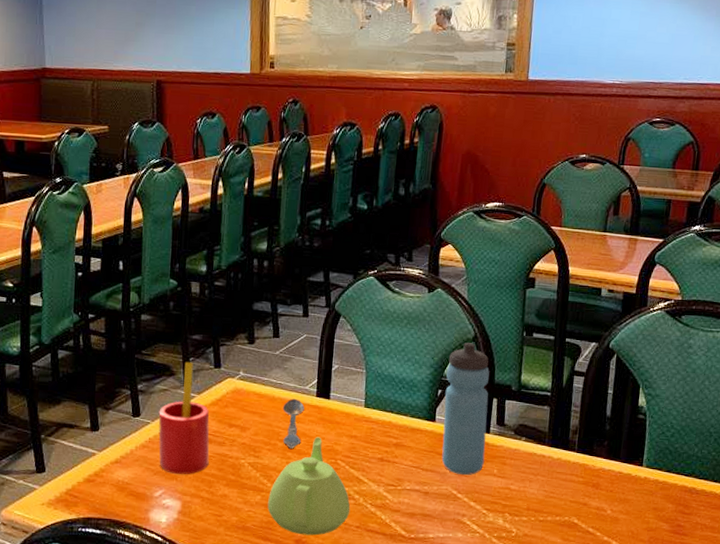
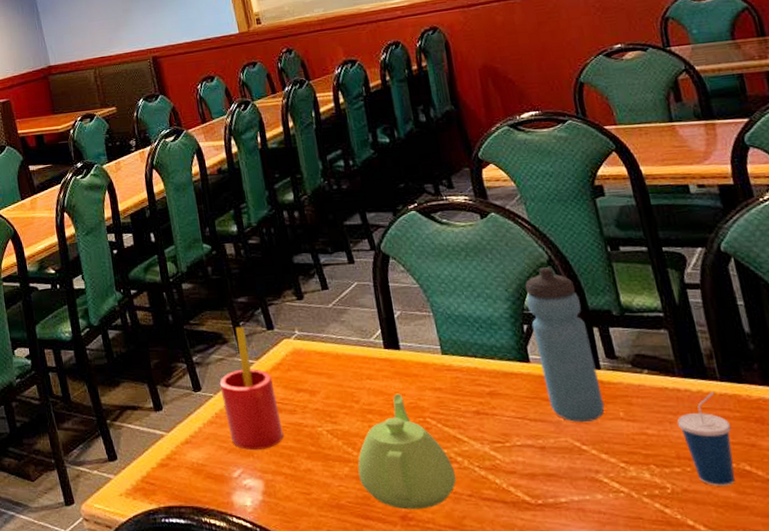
spoon: present [282,398,305,449] -> none [349,353,380,410]
cup: none [534,460,574,534] -> present [677,392,735,486]

